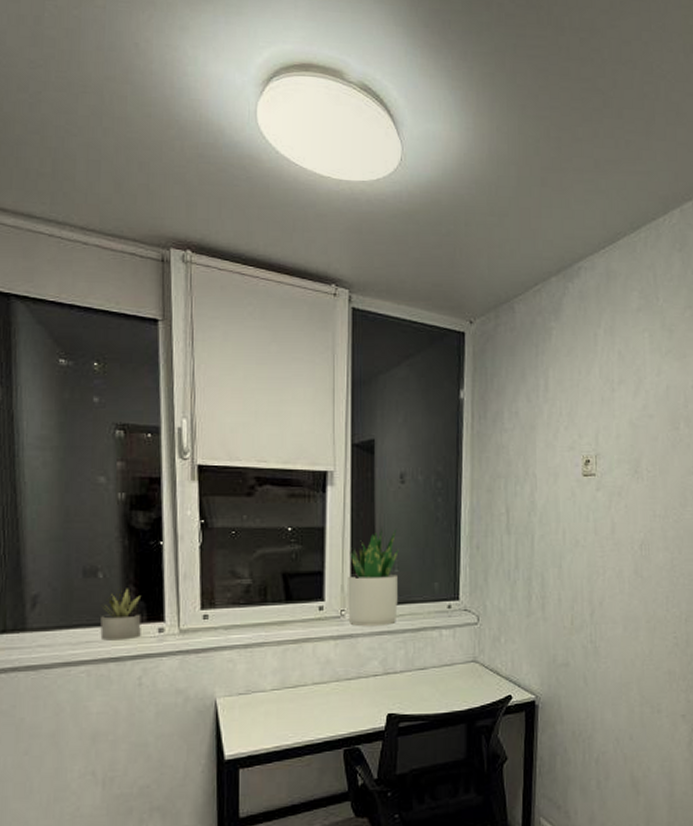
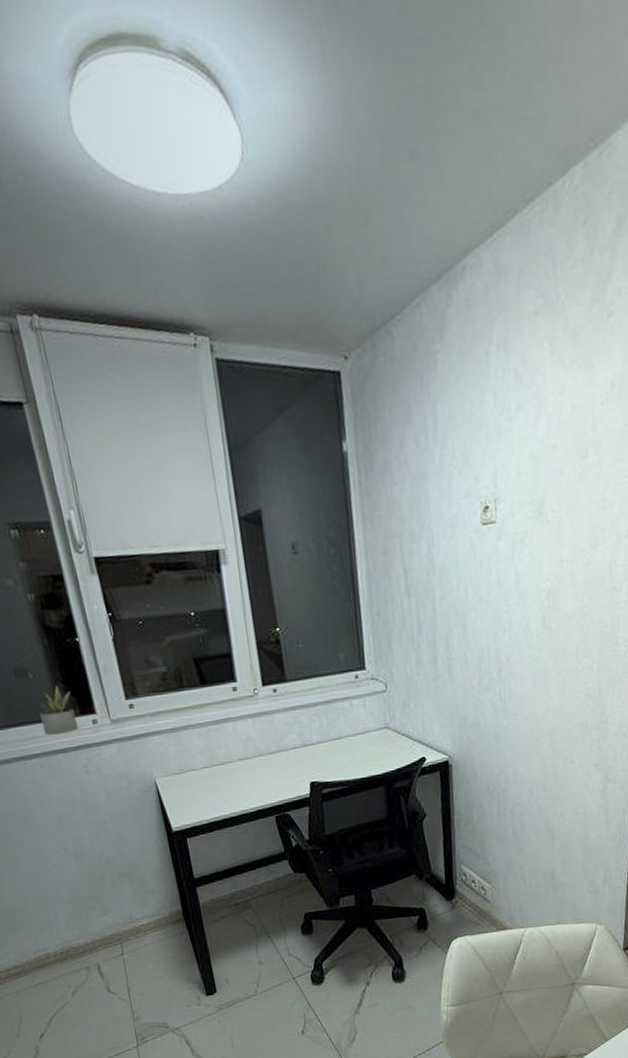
planter: present [346,528,399,627] -> none [253,603,307,704]

